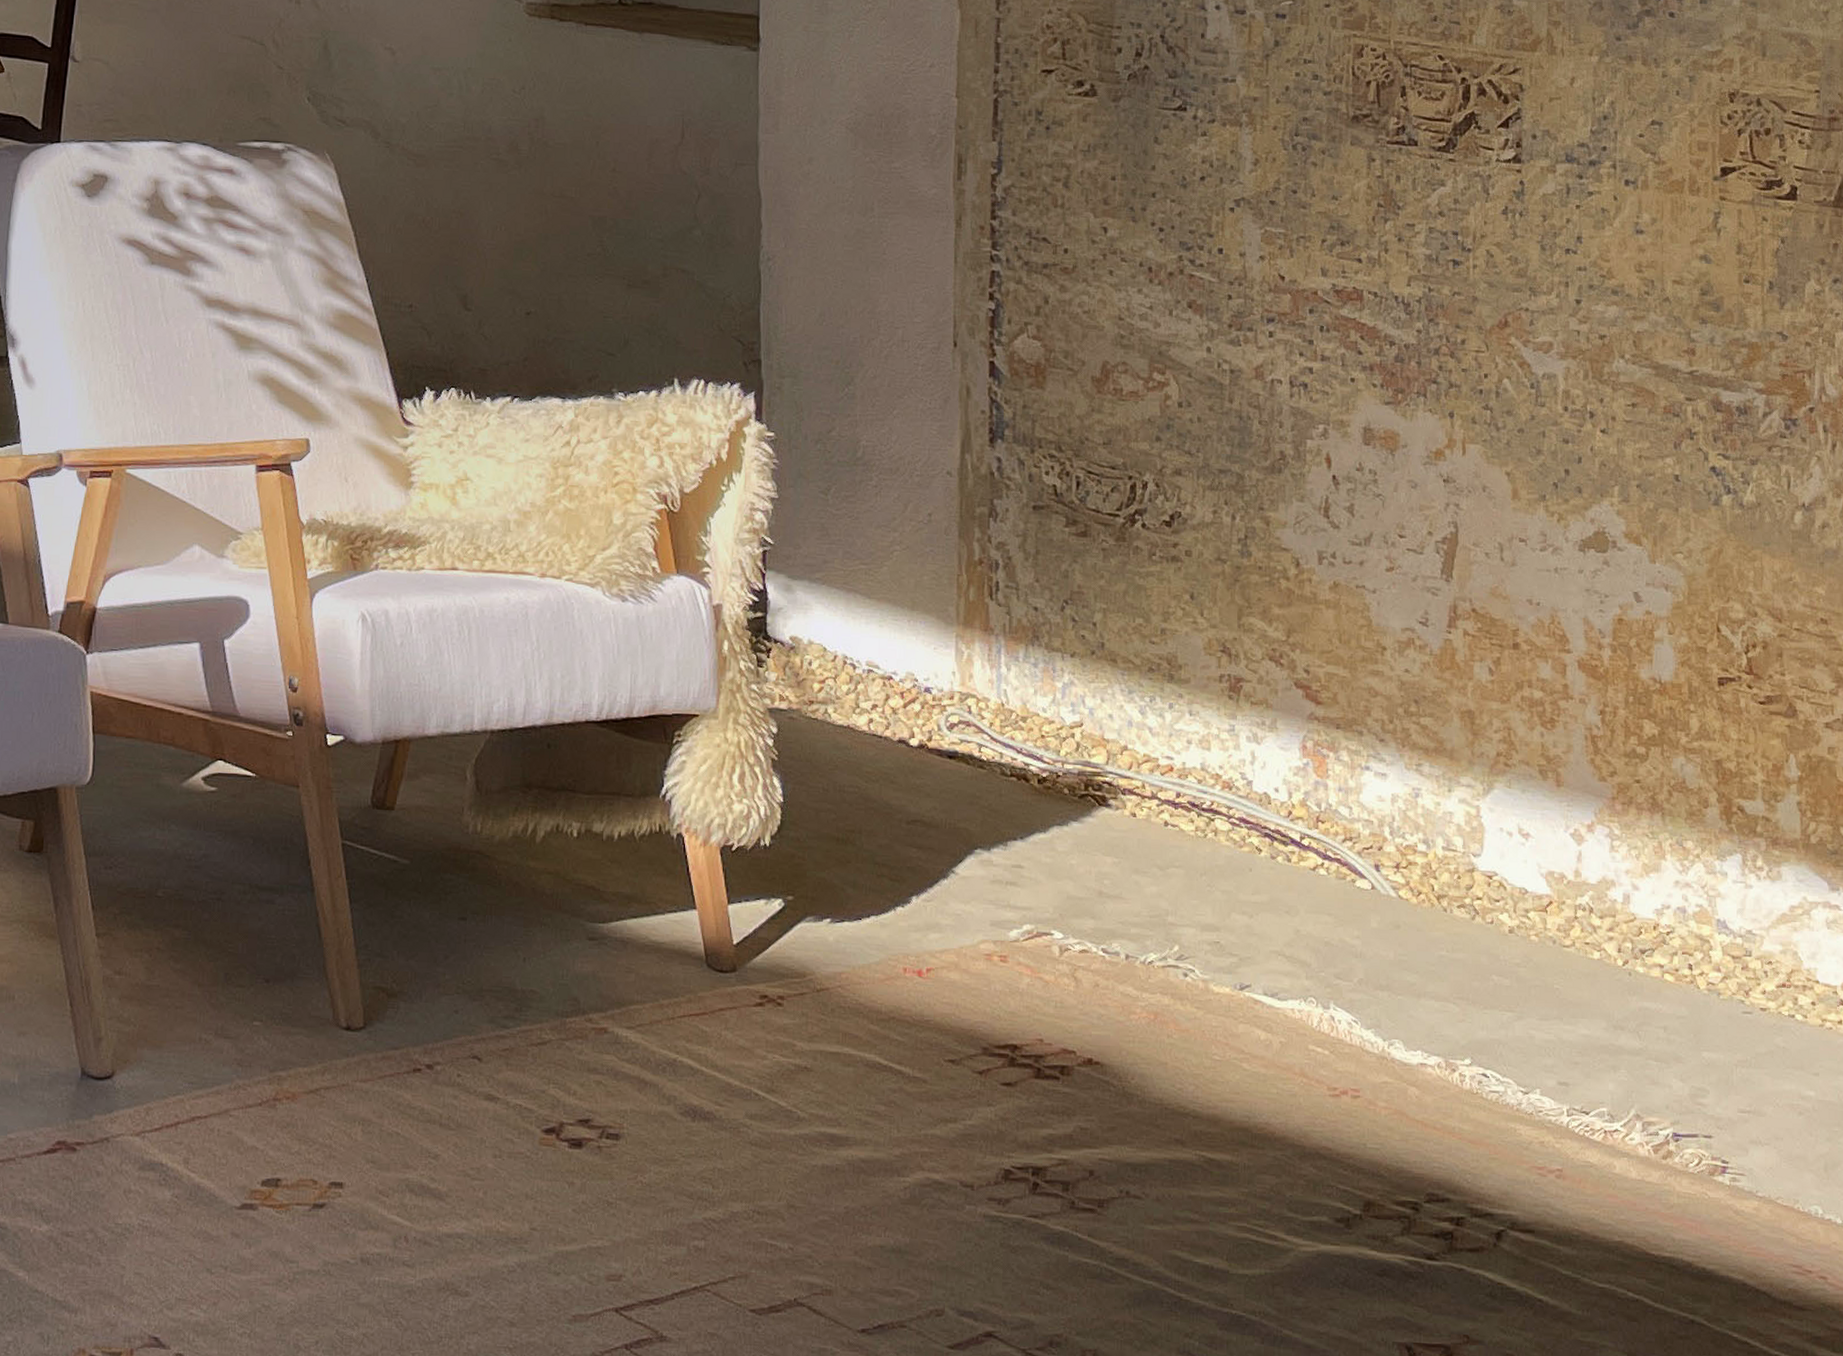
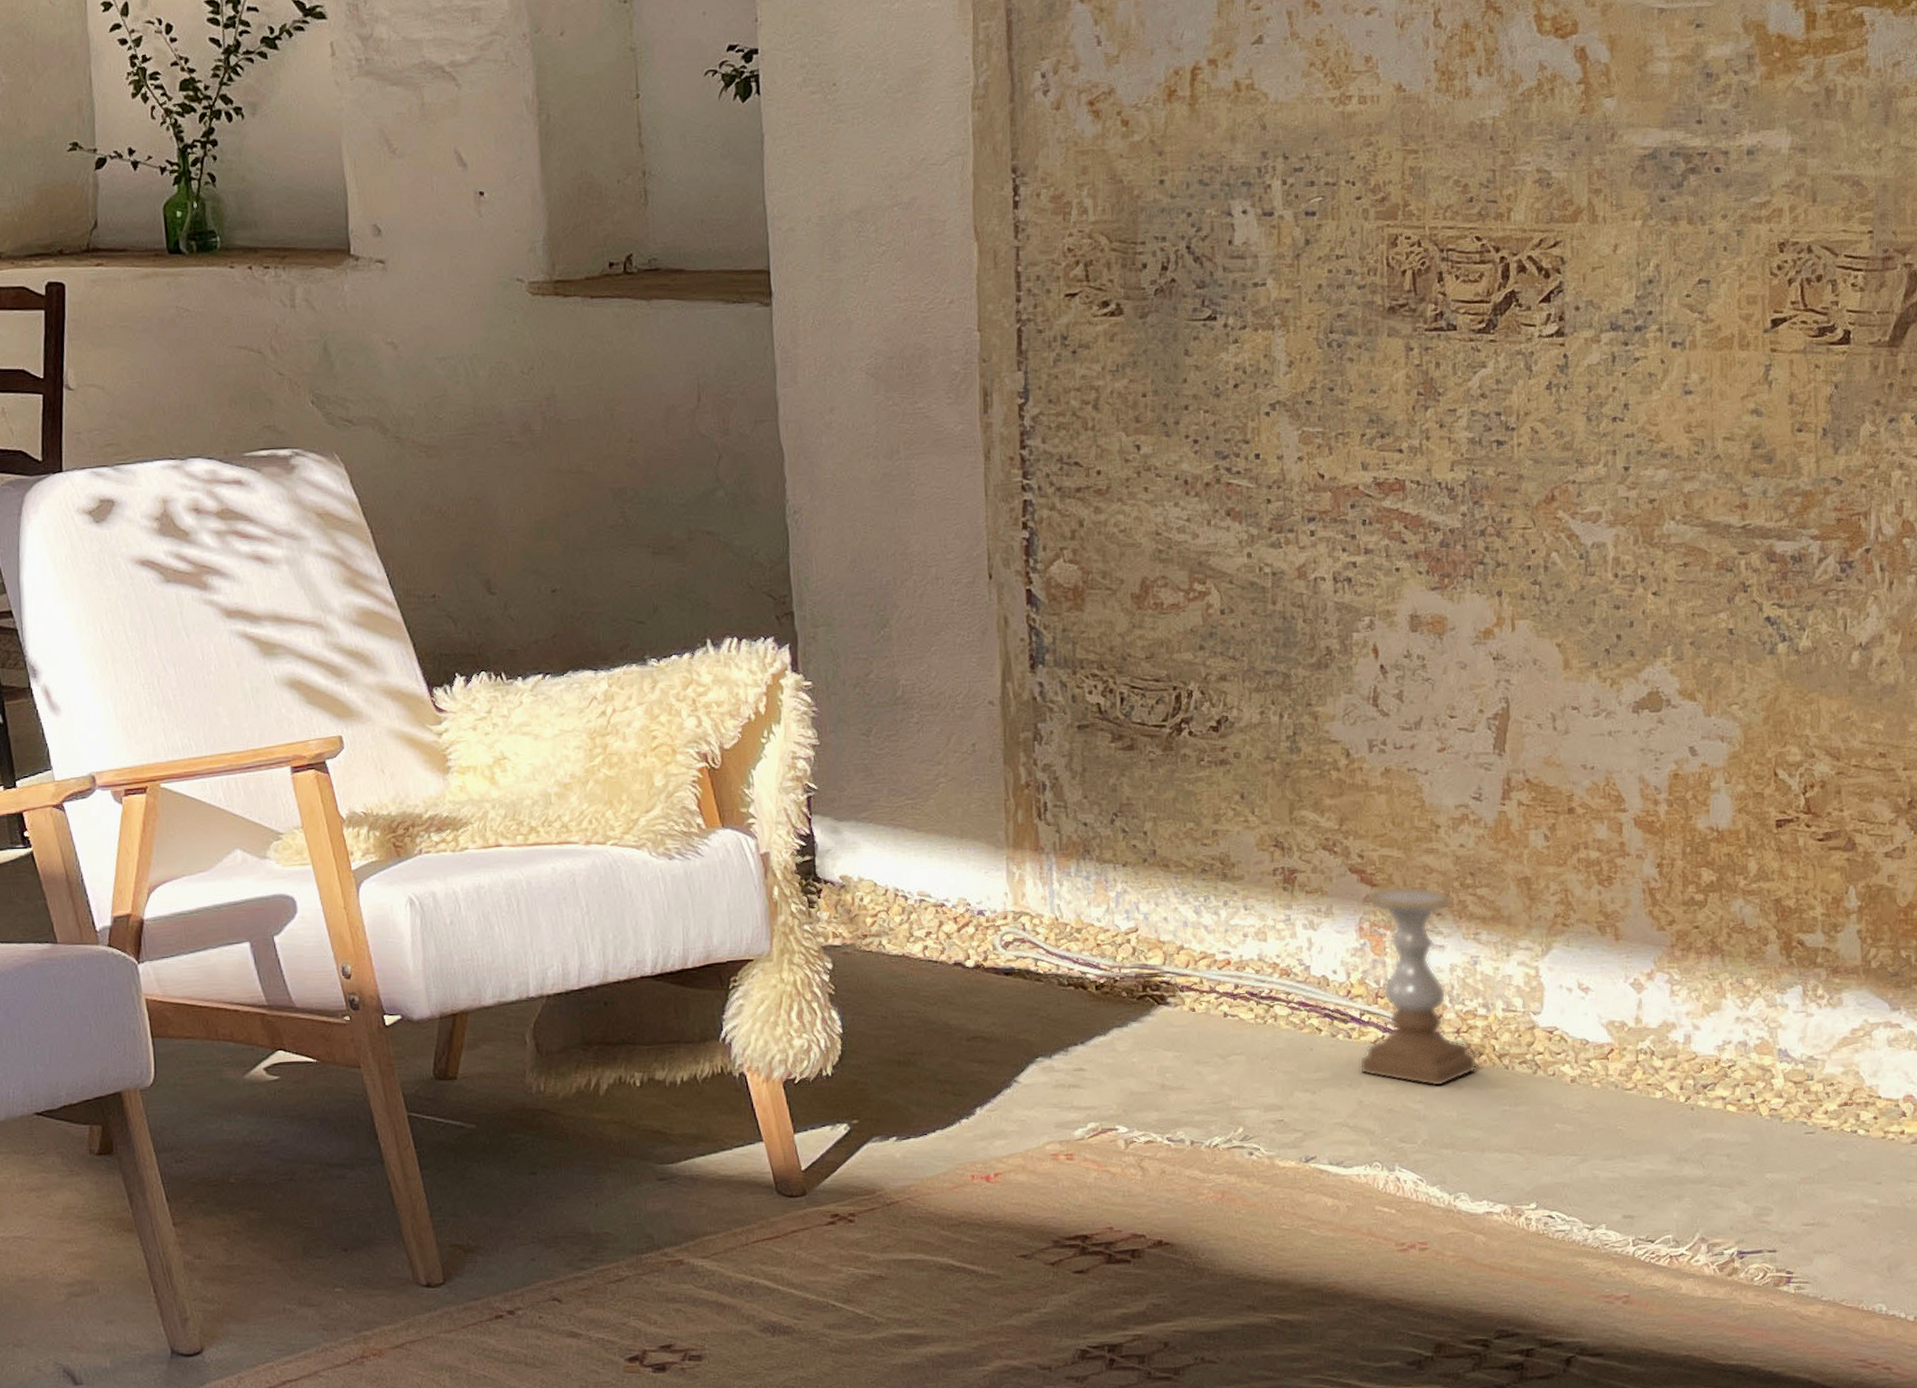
candle holder: none [1298,706,1416,923] -> present [1359,886,1478,1087]

